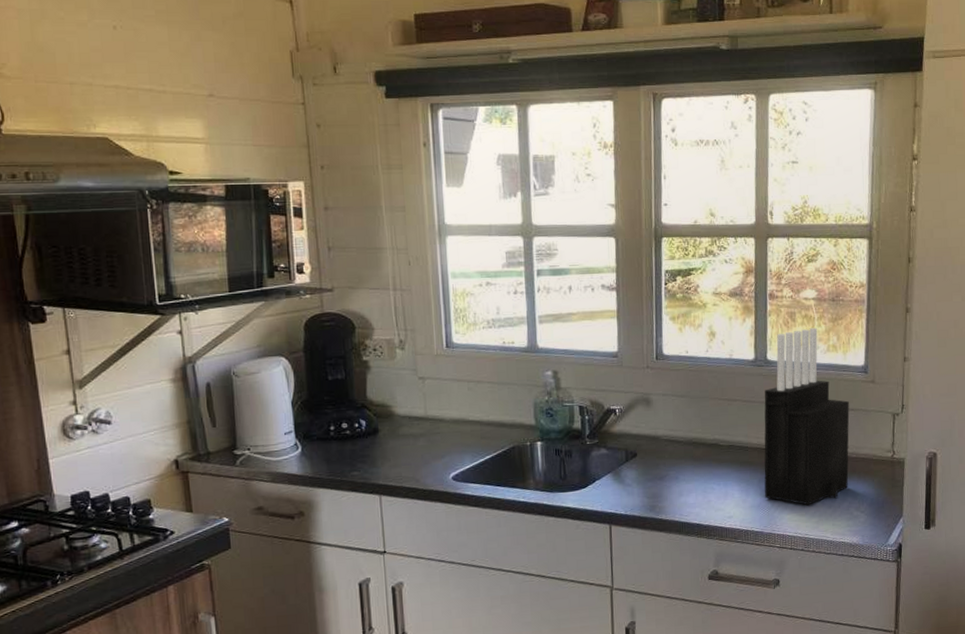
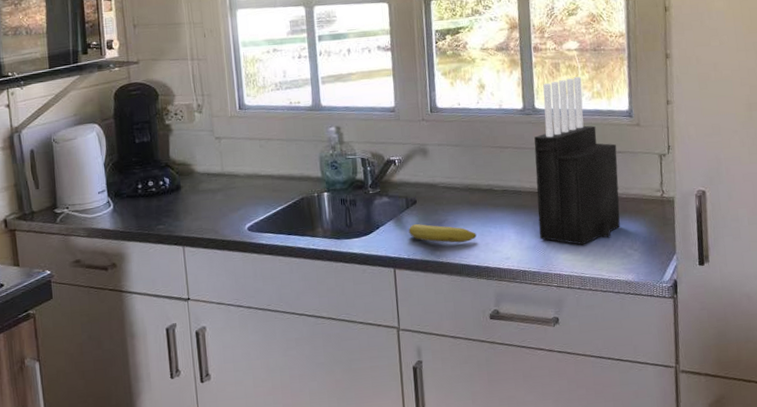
fruit: none [627,478,699,500] -> present [408,223,477,243]

